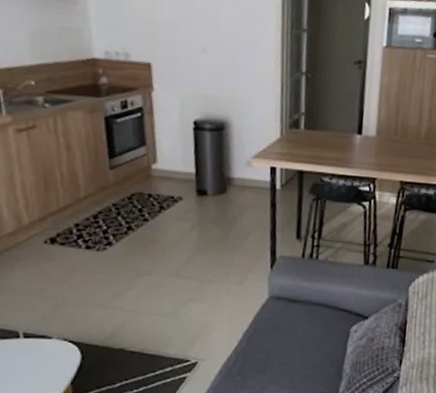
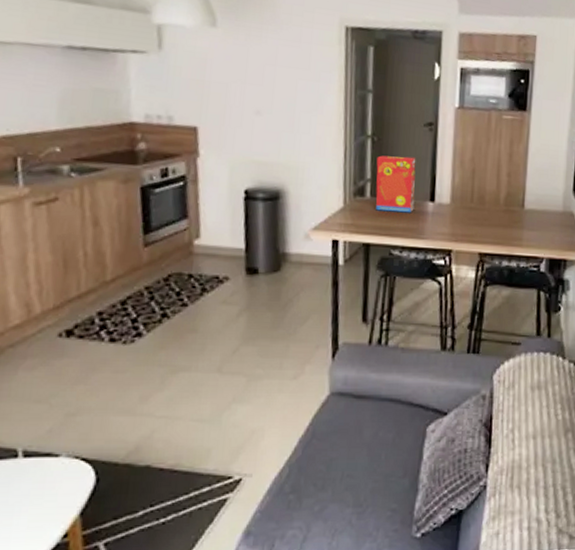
cereal box: none [309,91,346,145] -> present [375,155,416,213]

